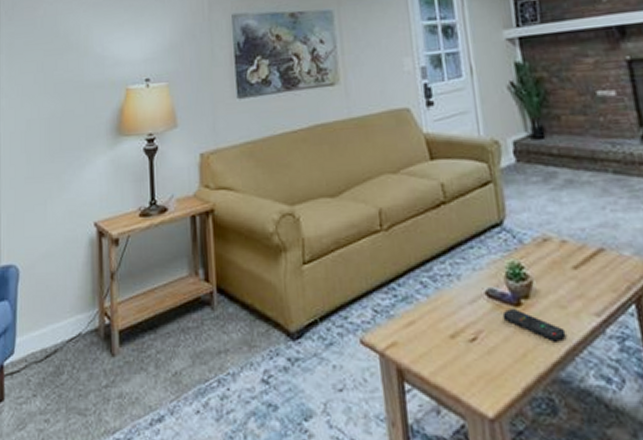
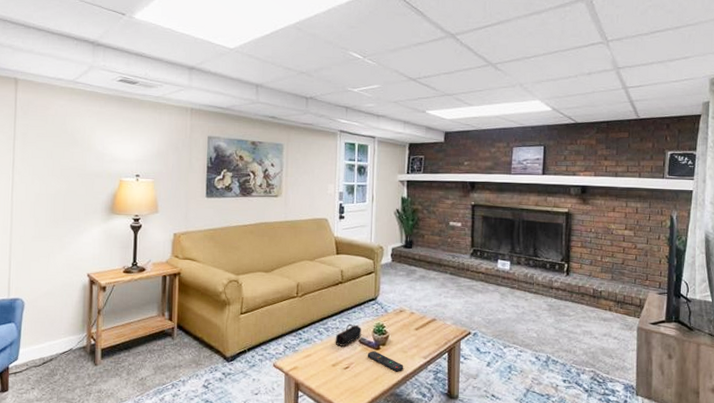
pencil case: none [448,267,488,305] -> present [335,324,362,347]

